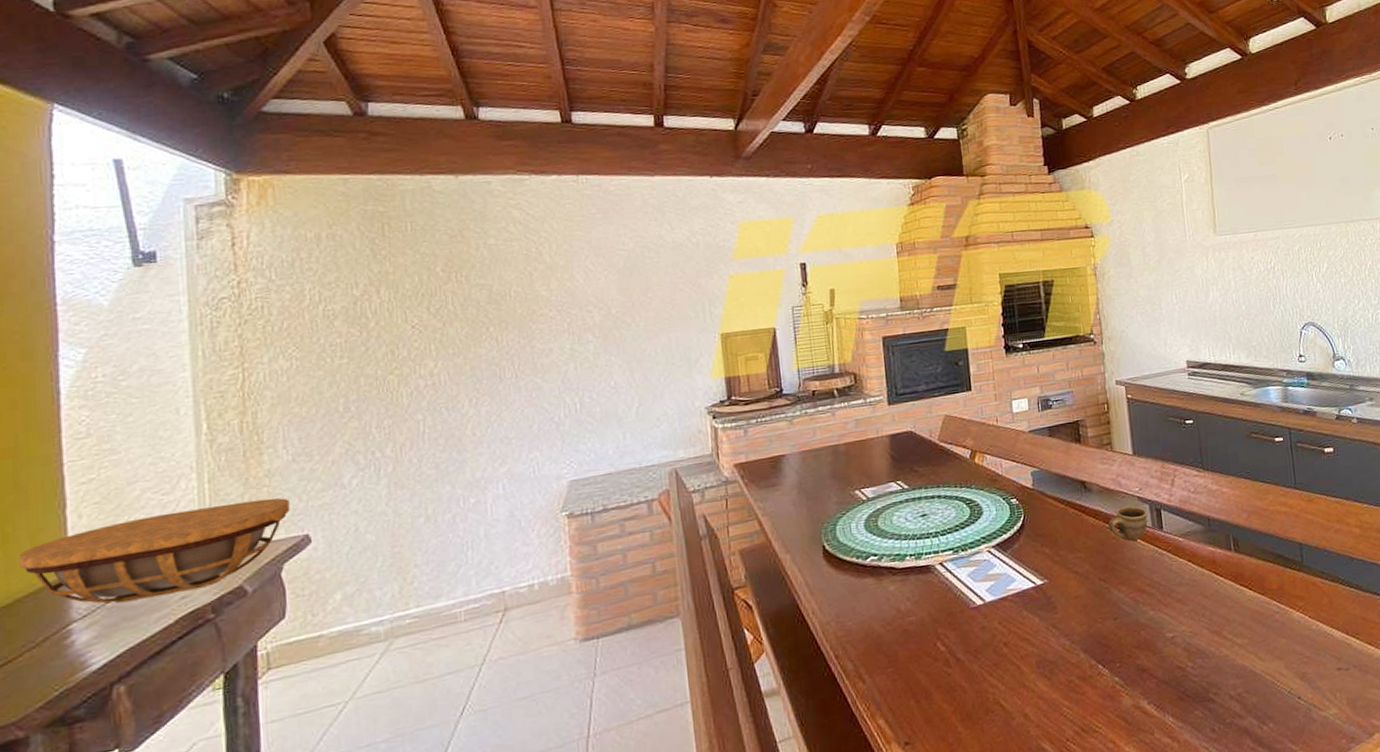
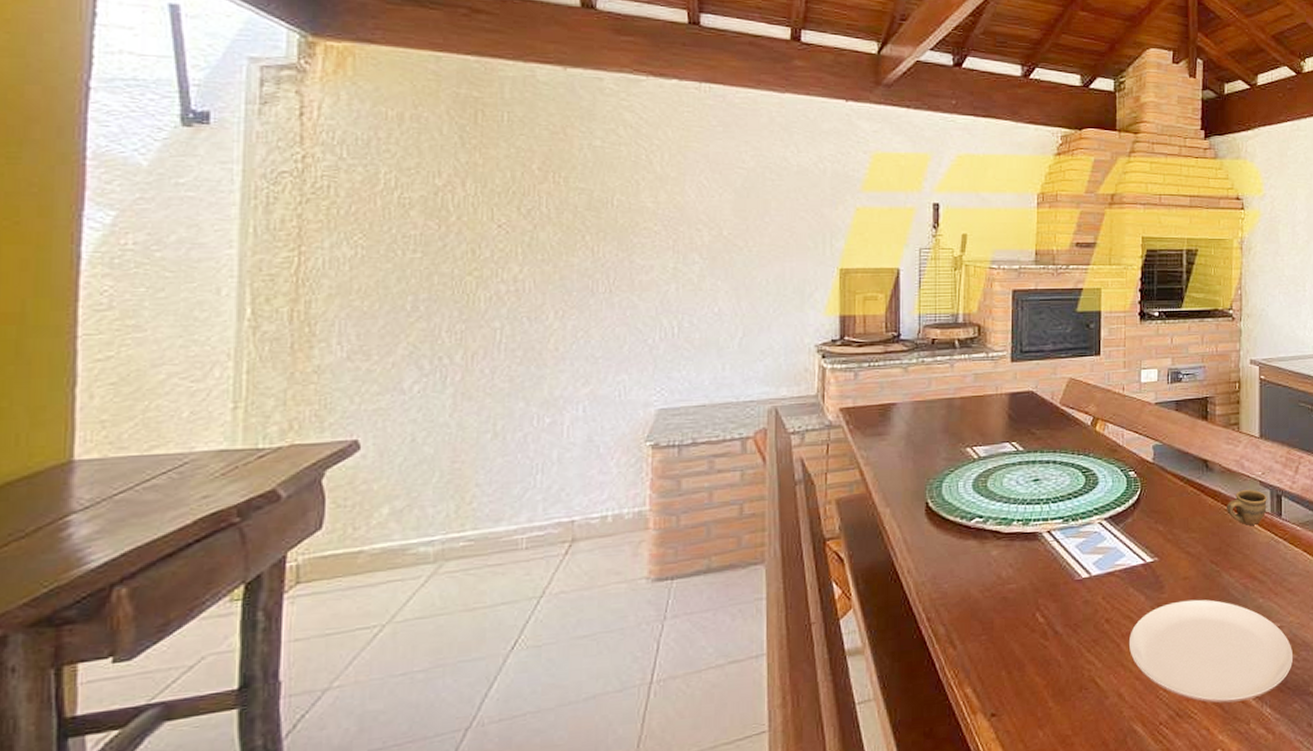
basket: present [19,498,290,604] -> none [13,397,339,497]
plate: none [1028,616,1190,717] -> present [1130,599,1294,704]

